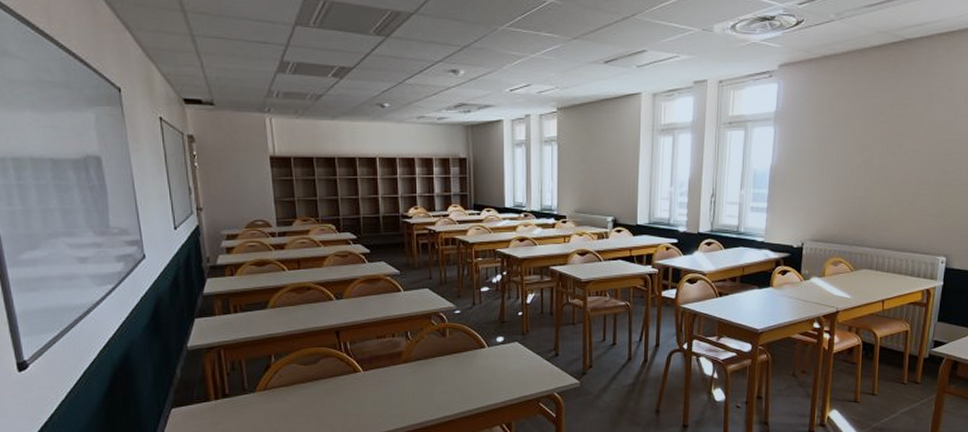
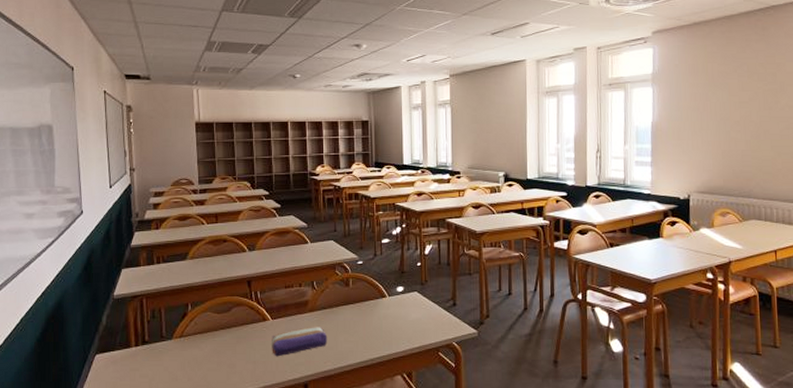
pencil case: none [362,377,423,409] -> present [270,326,328,357]

